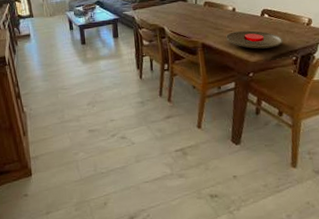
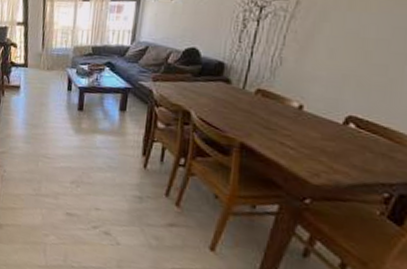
plate: present [225,30,283,49] -> none [278,137,373,173]

